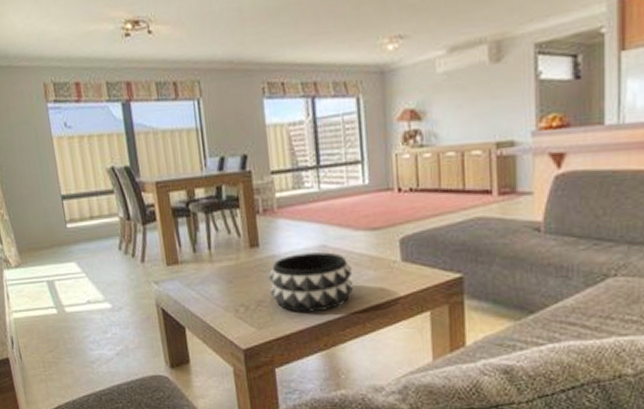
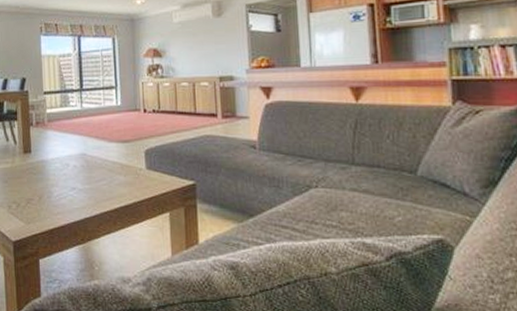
decorative bowl: present [268,252,354,312] -> none [37,159,107,210]

